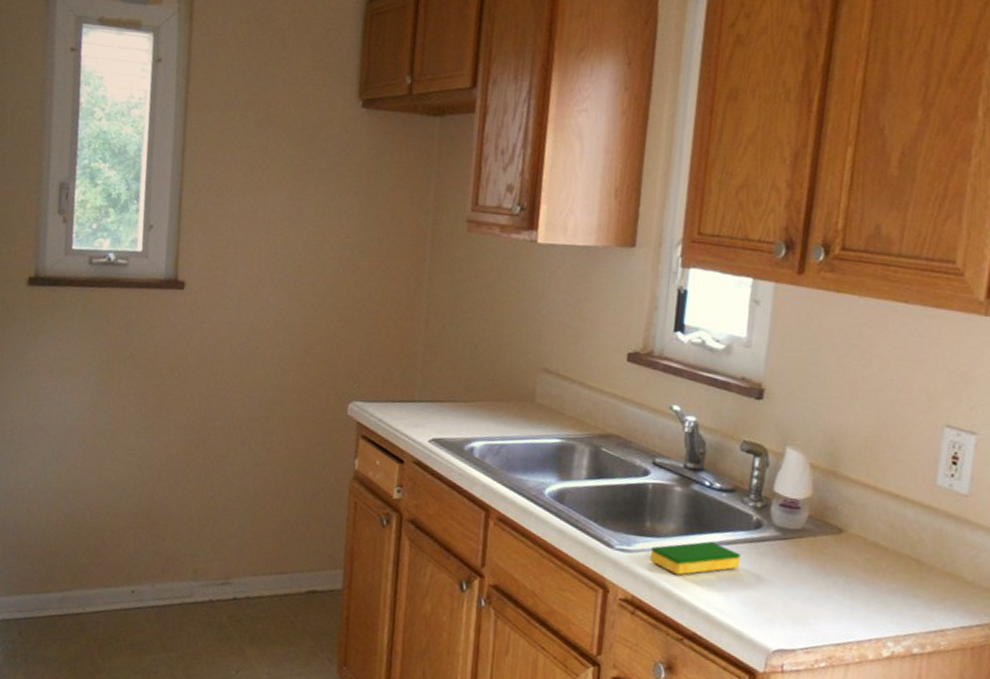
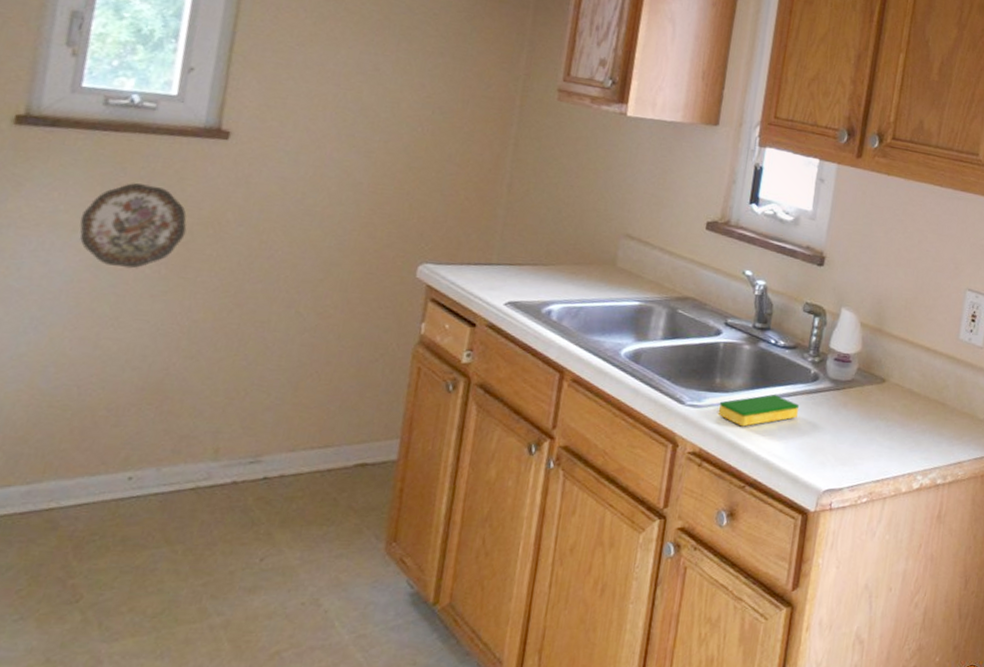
decorative plate: none [80,332,158,409] -> present [79,183,187,269]

